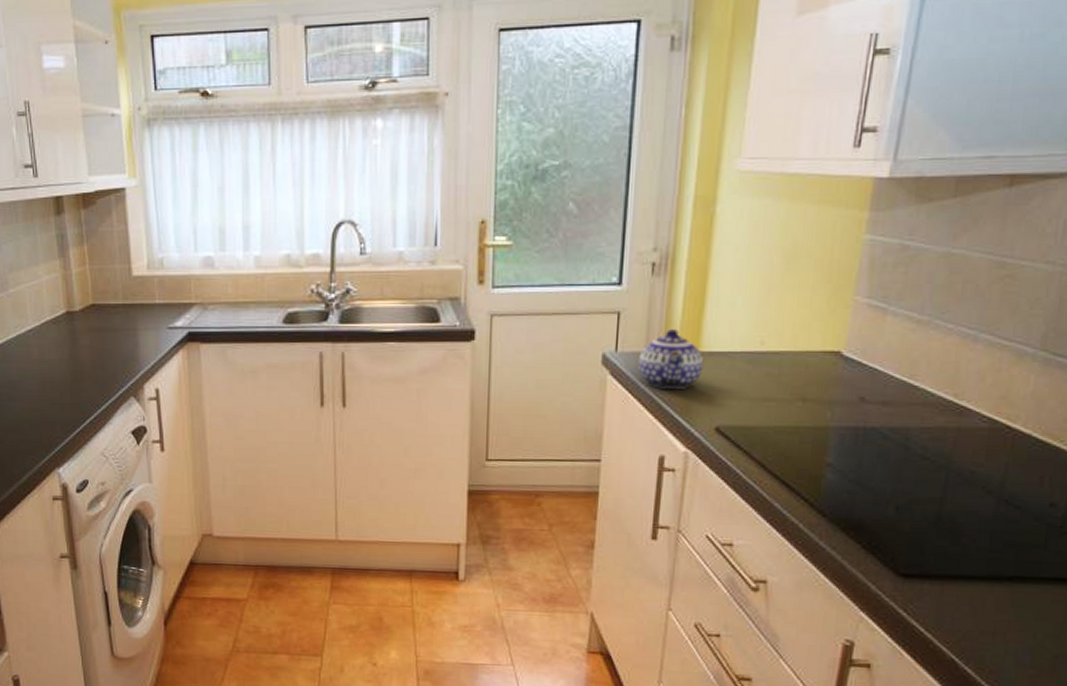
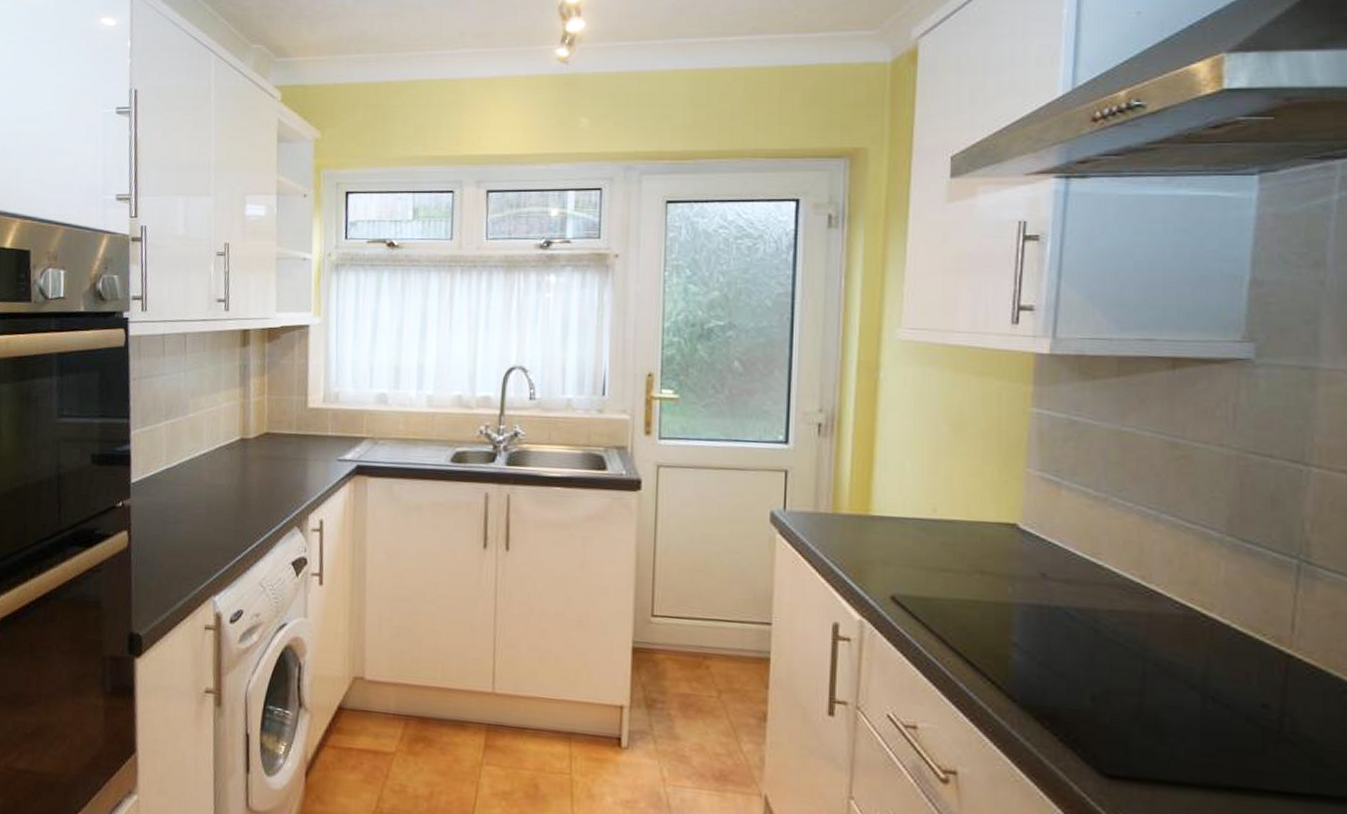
teapot: present [638,329,704,389] -> none [808,491,875,553]

